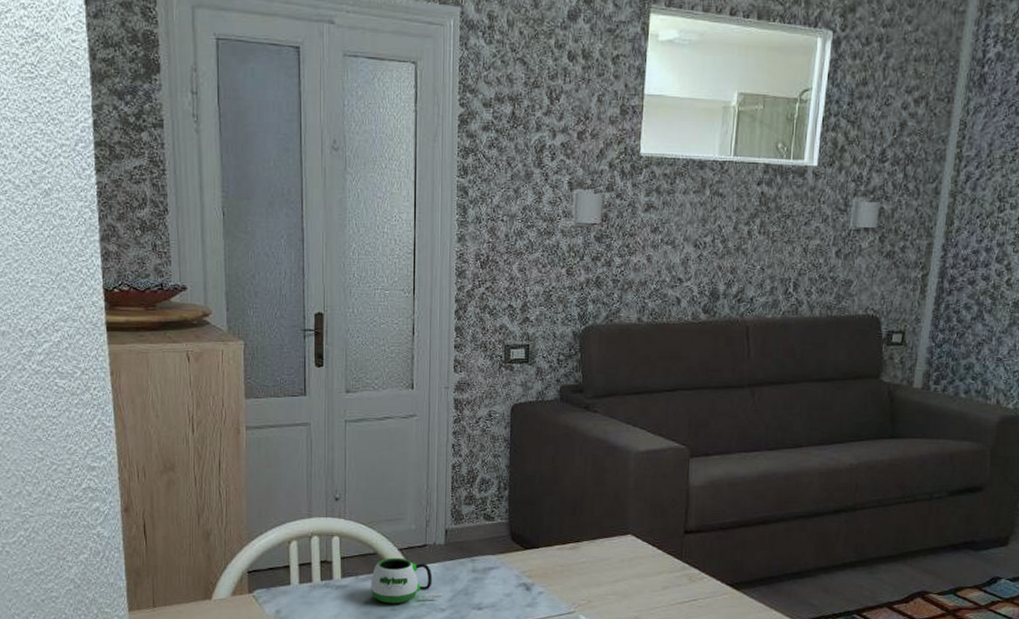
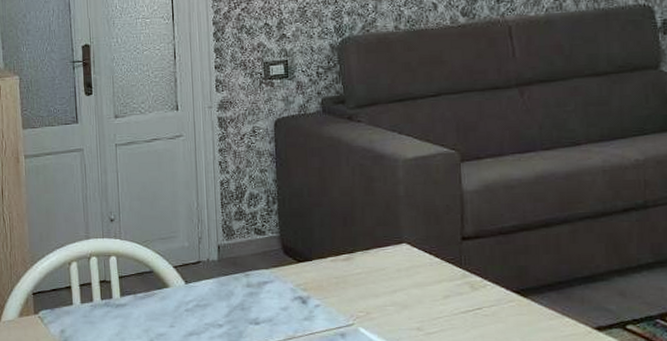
mug: present [371,557,442,604] -> none [149,275,219,321]

